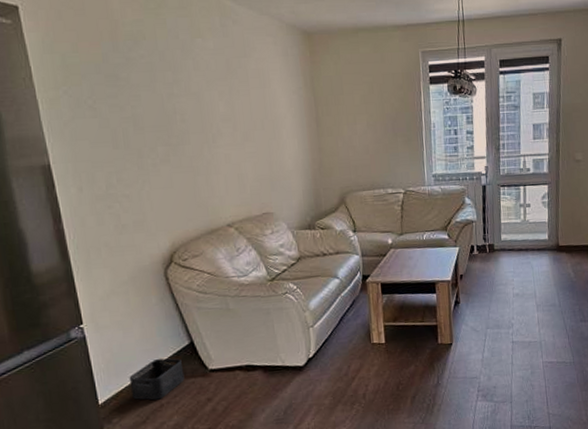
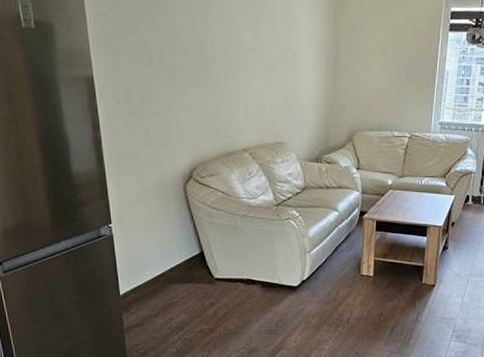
storage bin: present [129,358,185,400] -> none [146,262,193,298]

